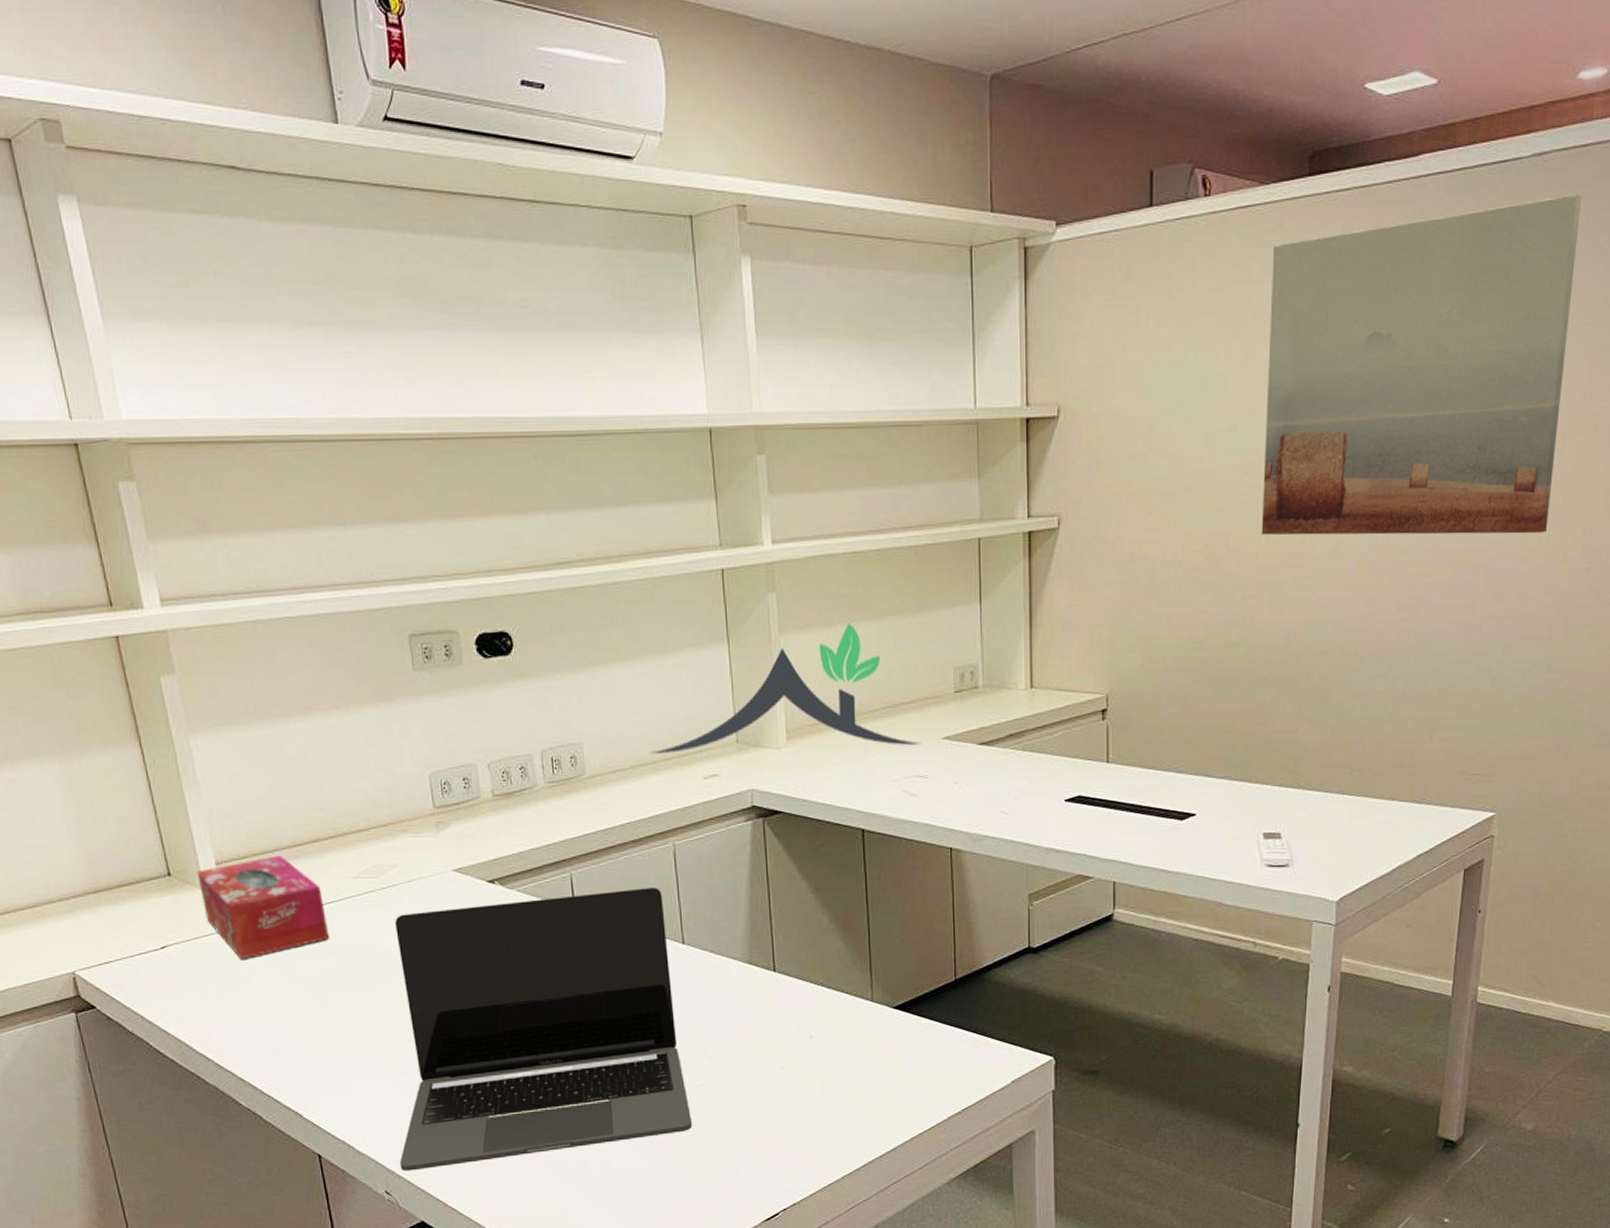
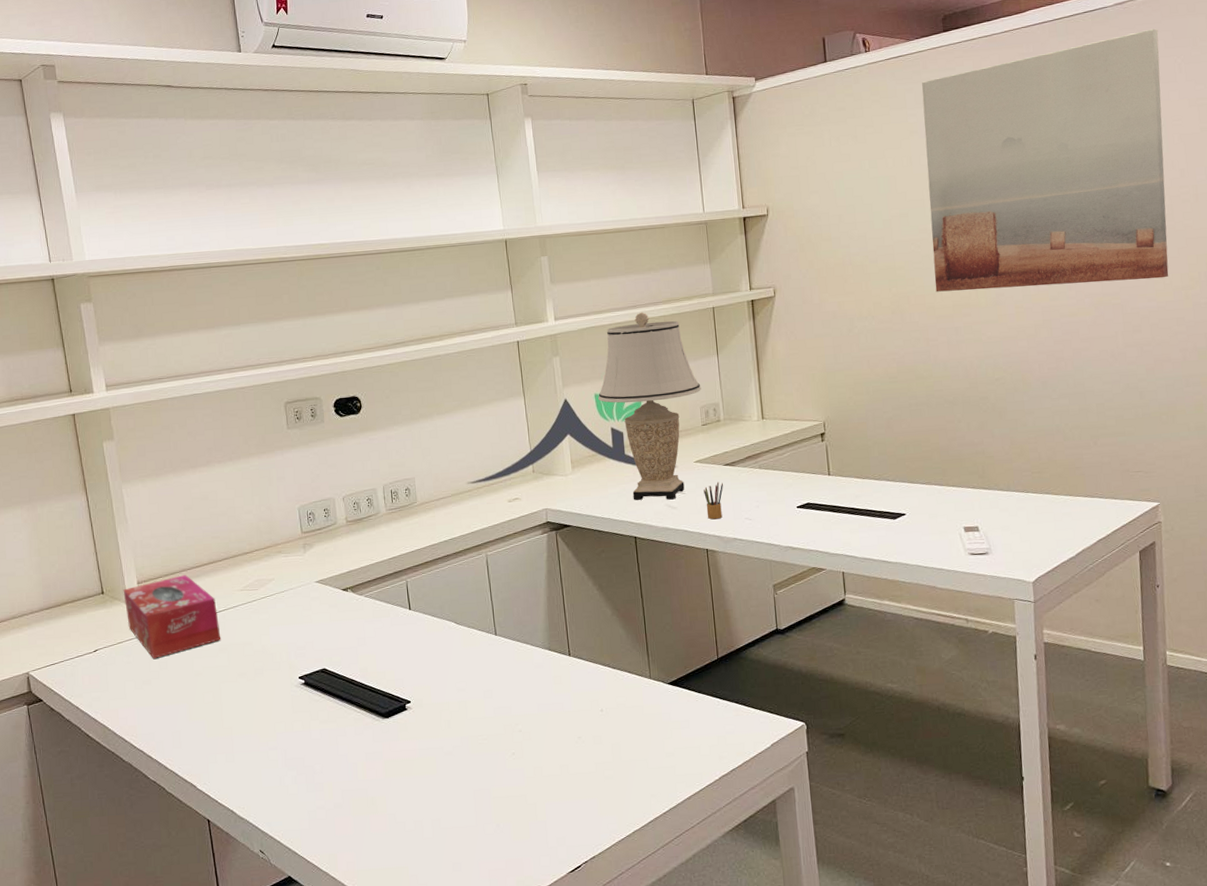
laptop: present [395,886,693,1171] -> none [271,589,507,833]
table lamp: none [824,539,957,785] -> present [598,312,702,500]
pencil box: none [951,765,976,812] -> present [704,482,723,520]

